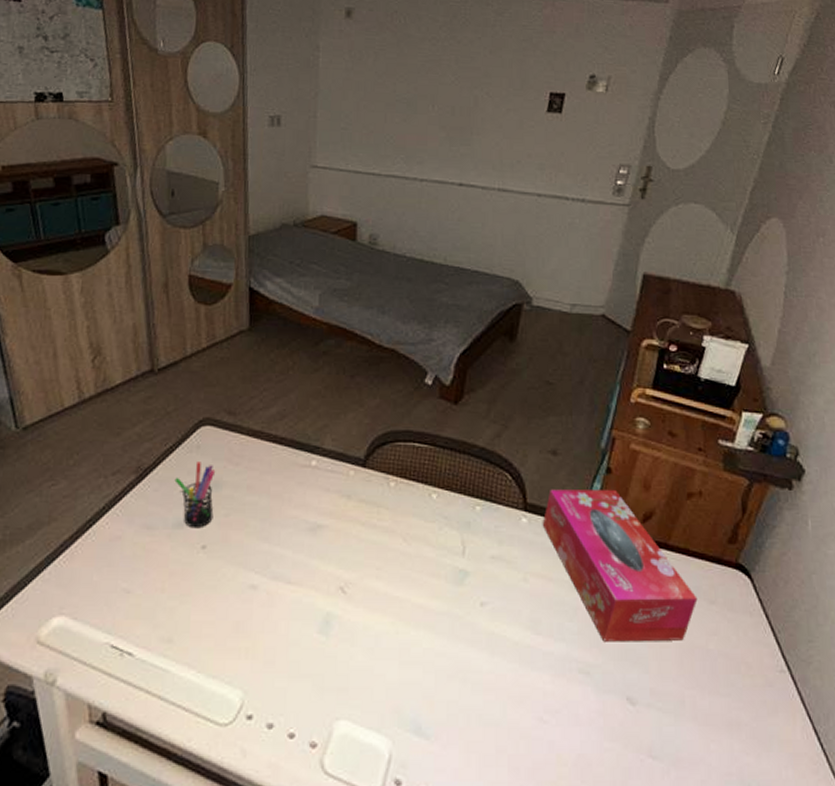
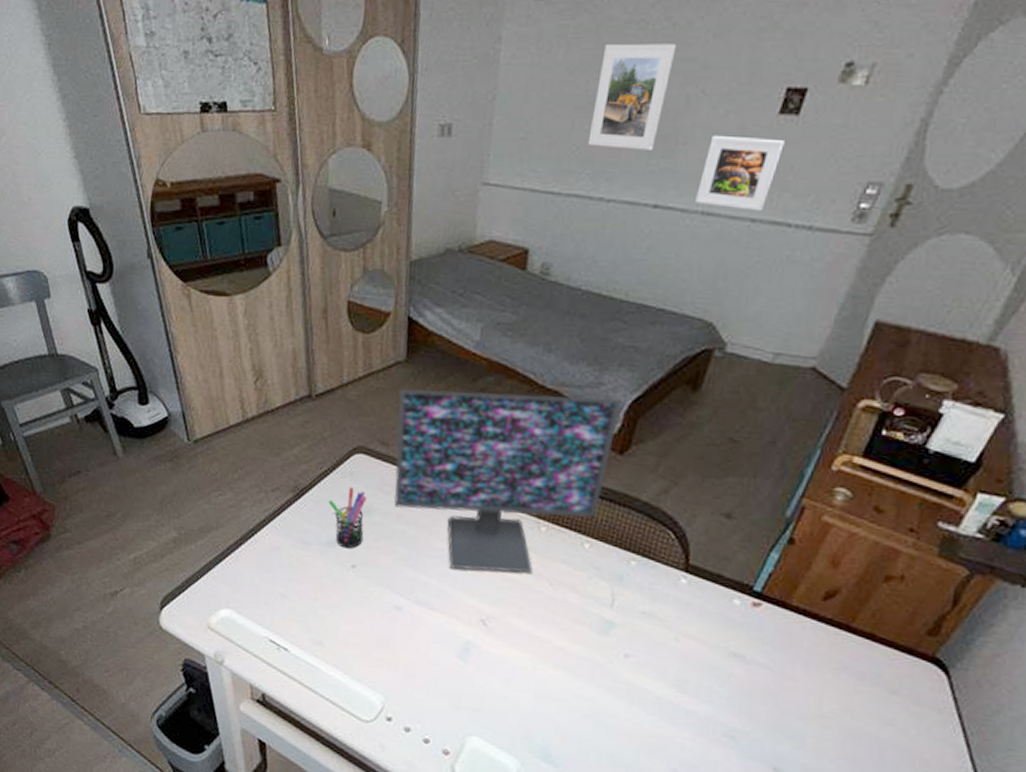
computer monitor: none [243,352,451,536] -> present [394,388,622,573]
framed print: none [399,55,463,139] -> present [587,43,677,151]
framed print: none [492,127,554,188] -> present [695,135,785,211]
tissue box: present [542,489,698,642] -> none [703,553,876,725]

